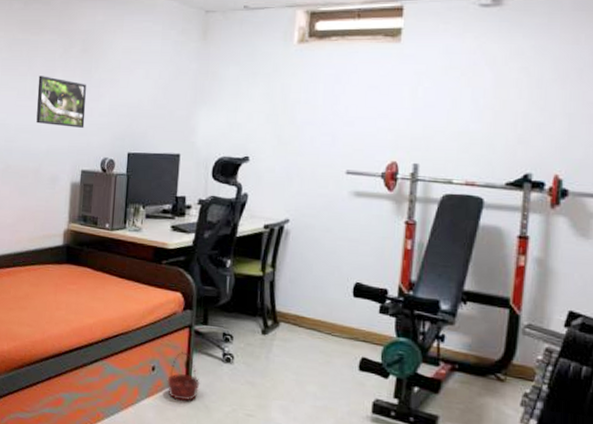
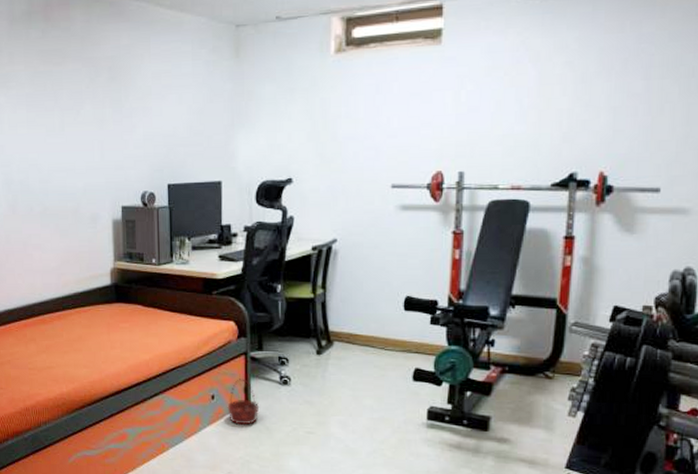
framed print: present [36,76,86,128] -> none [66,109,120,162]

